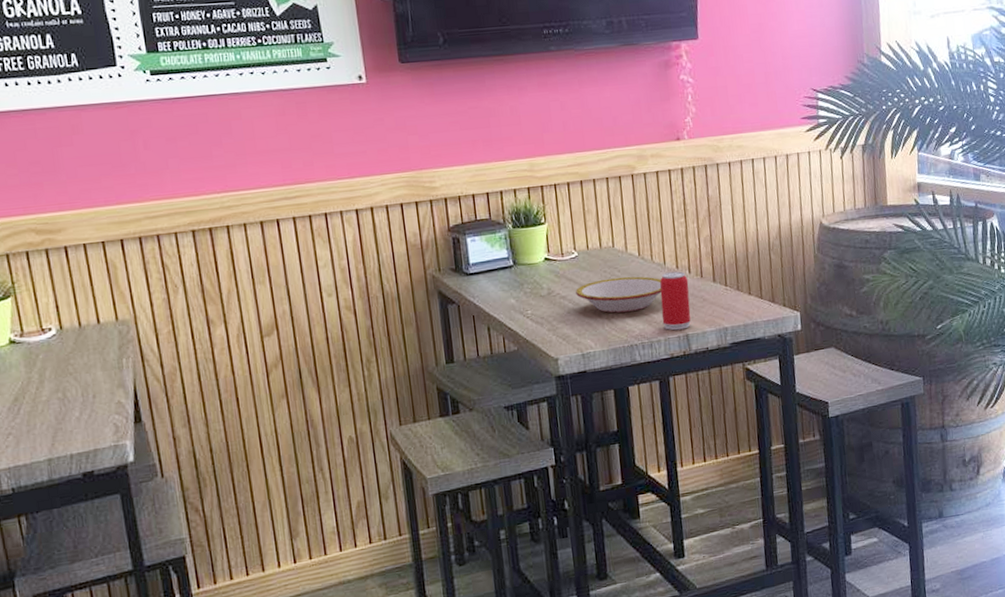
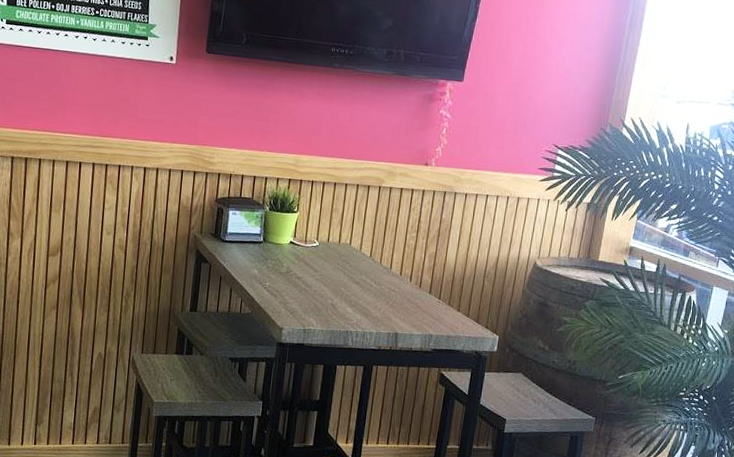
bowl: present [576,276,662,314] -> none [310,270,385,304]
beverage can: present [659,271,691,331] -> none [377,276,408,328]

